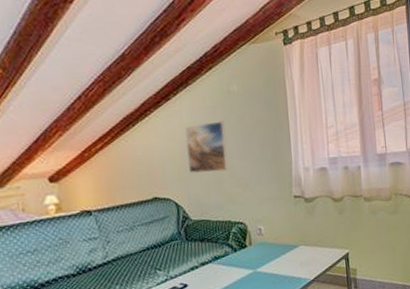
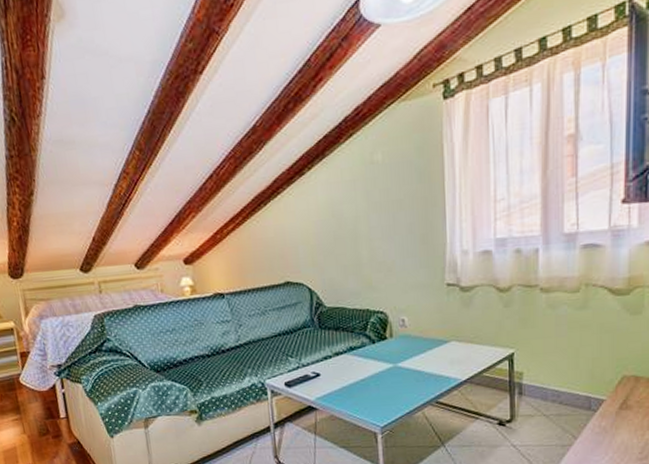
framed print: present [185,121,229,174] -> none [320,196,369,257]

